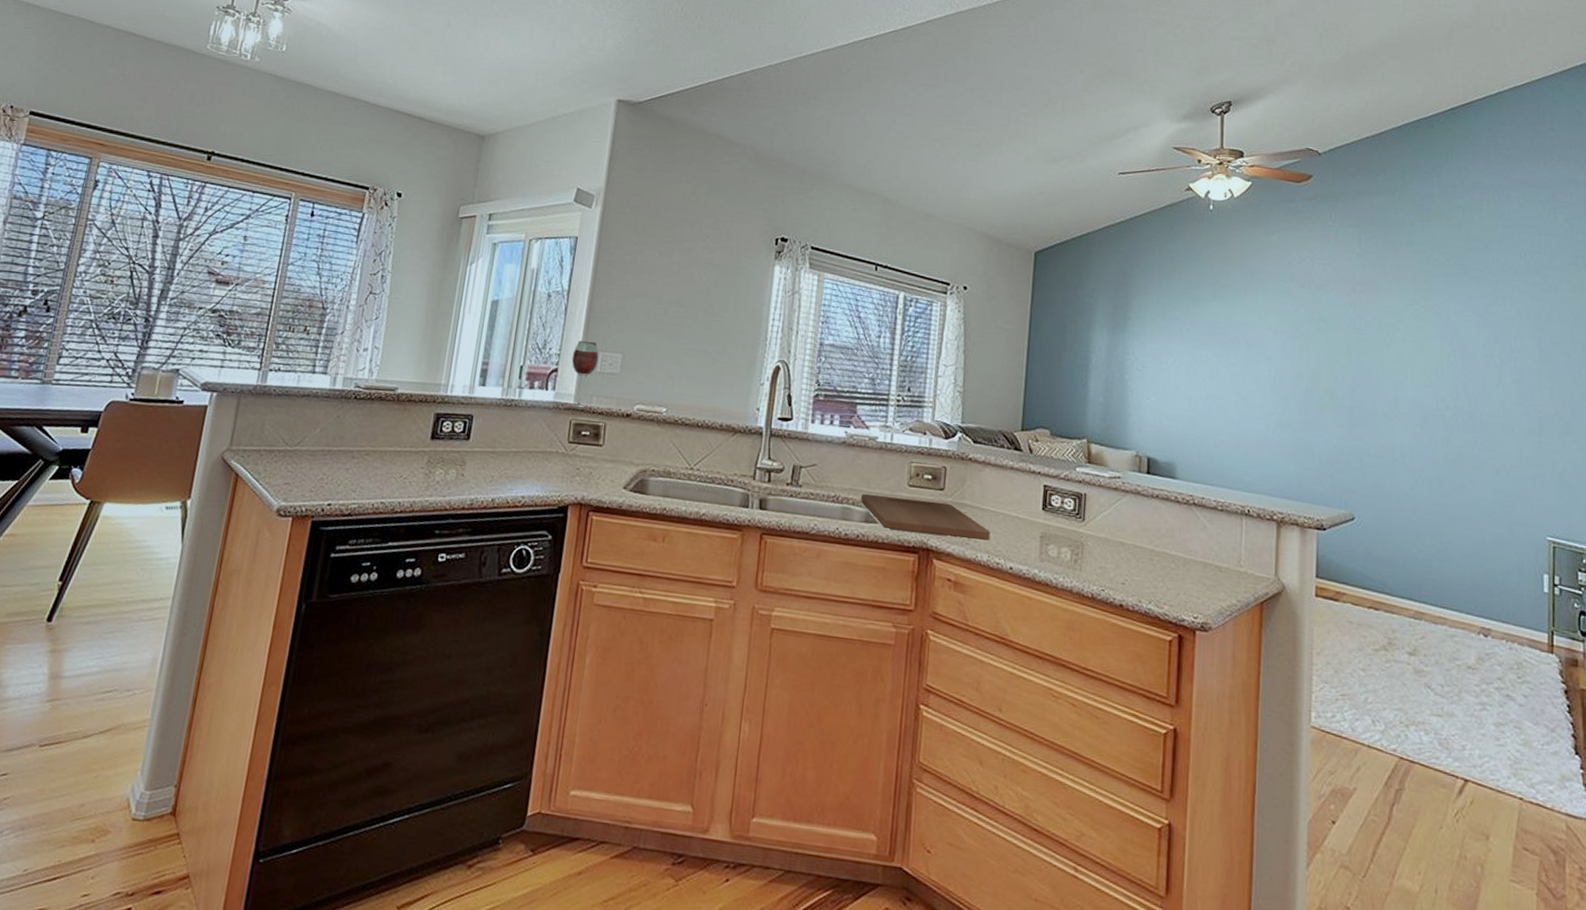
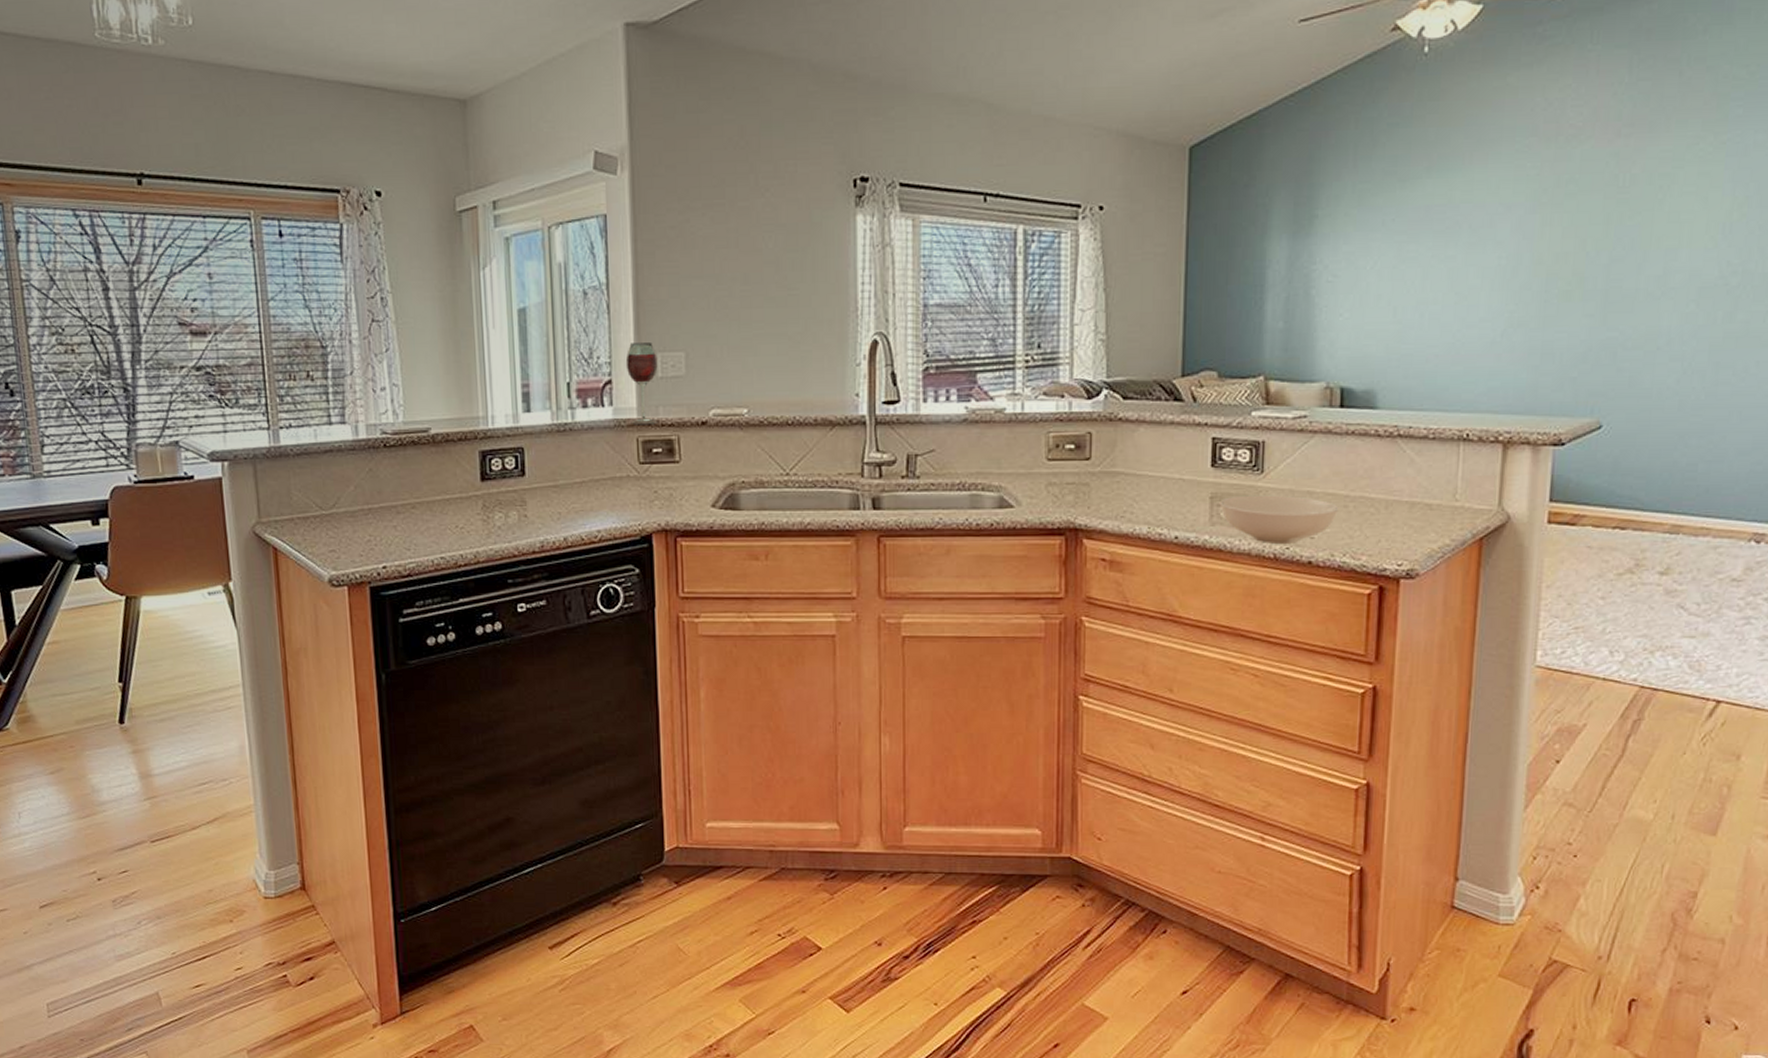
cutting board: present [861,494,991,540] -> none [992,474,1150,511]
bowl: none [1048,538,1145,588] -> present [1219,495,1339,545]

